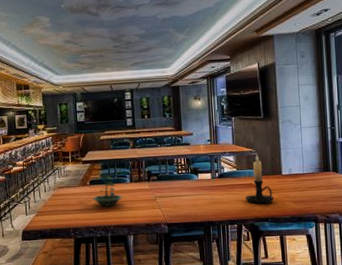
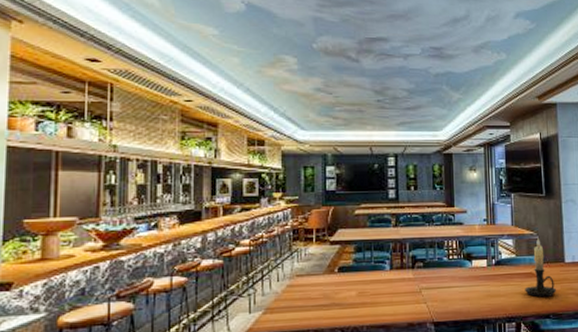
terrarium: present [92,175,123,207] -> none [341,260,380,301]

